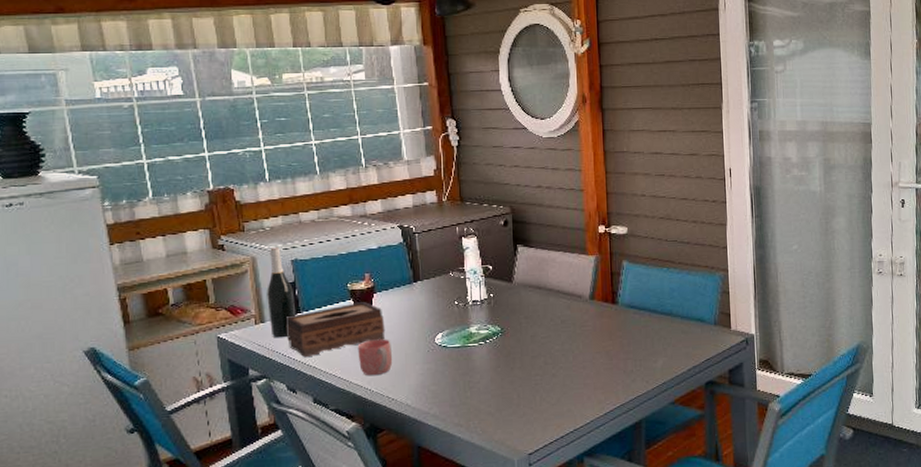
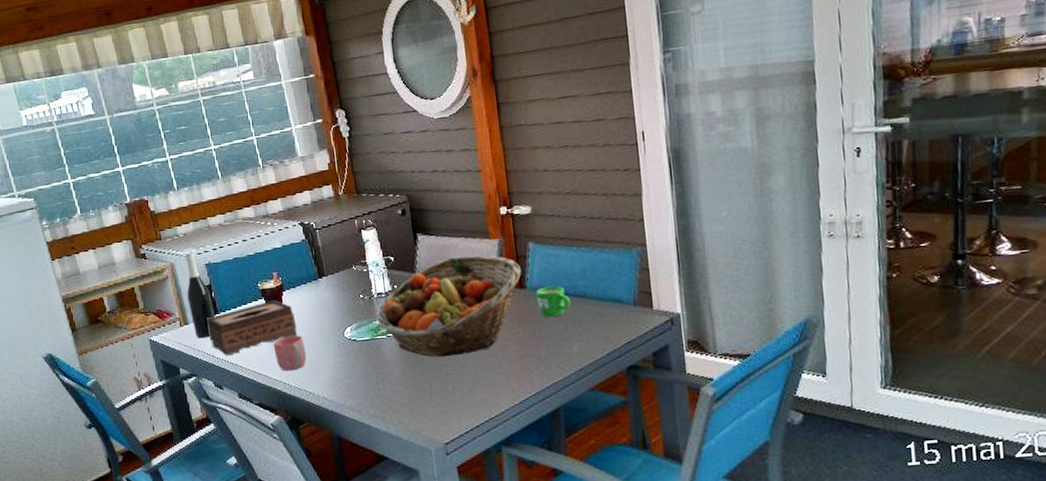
fruit basket: none [469,269,615,368] -> present [376,255,522,358]
mug: none [626,302,659,333] -> present [535,285,571,318]

